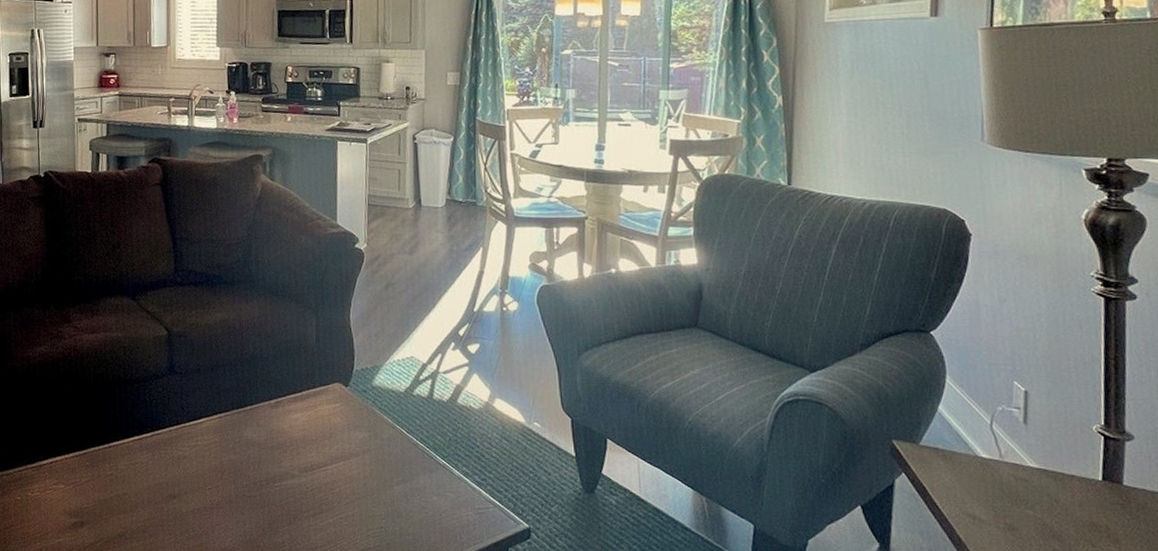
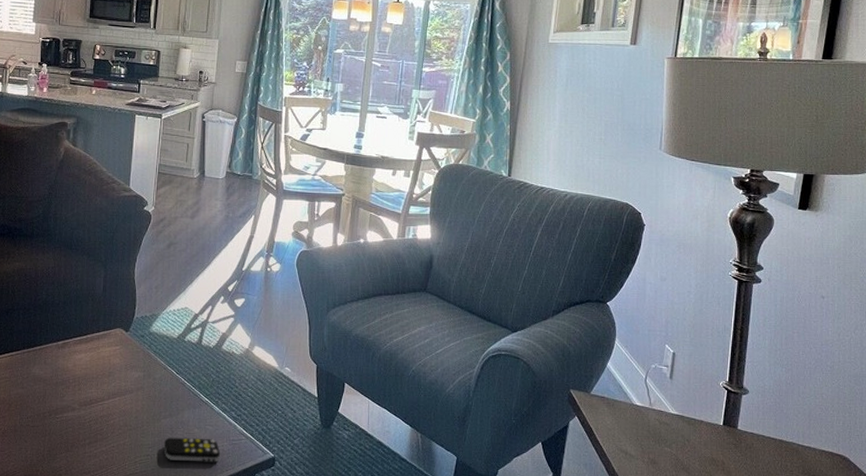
remote control: none [398,506,466,535] -> present [164,437,221,462]

